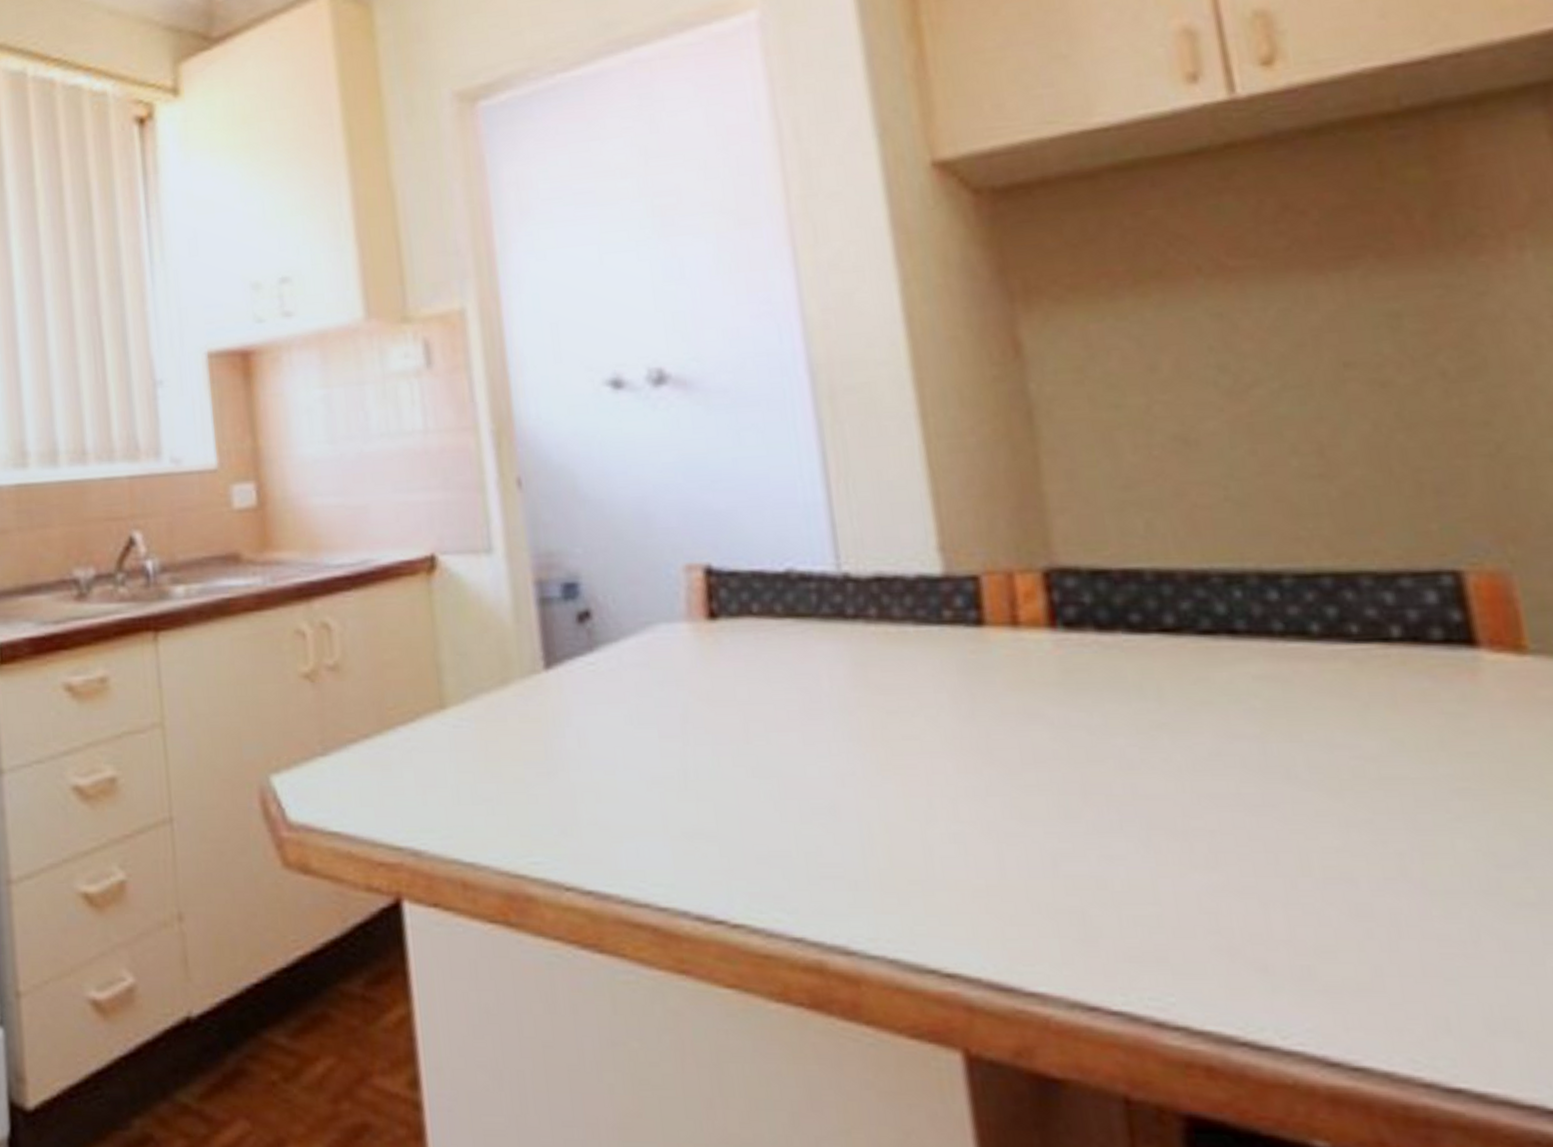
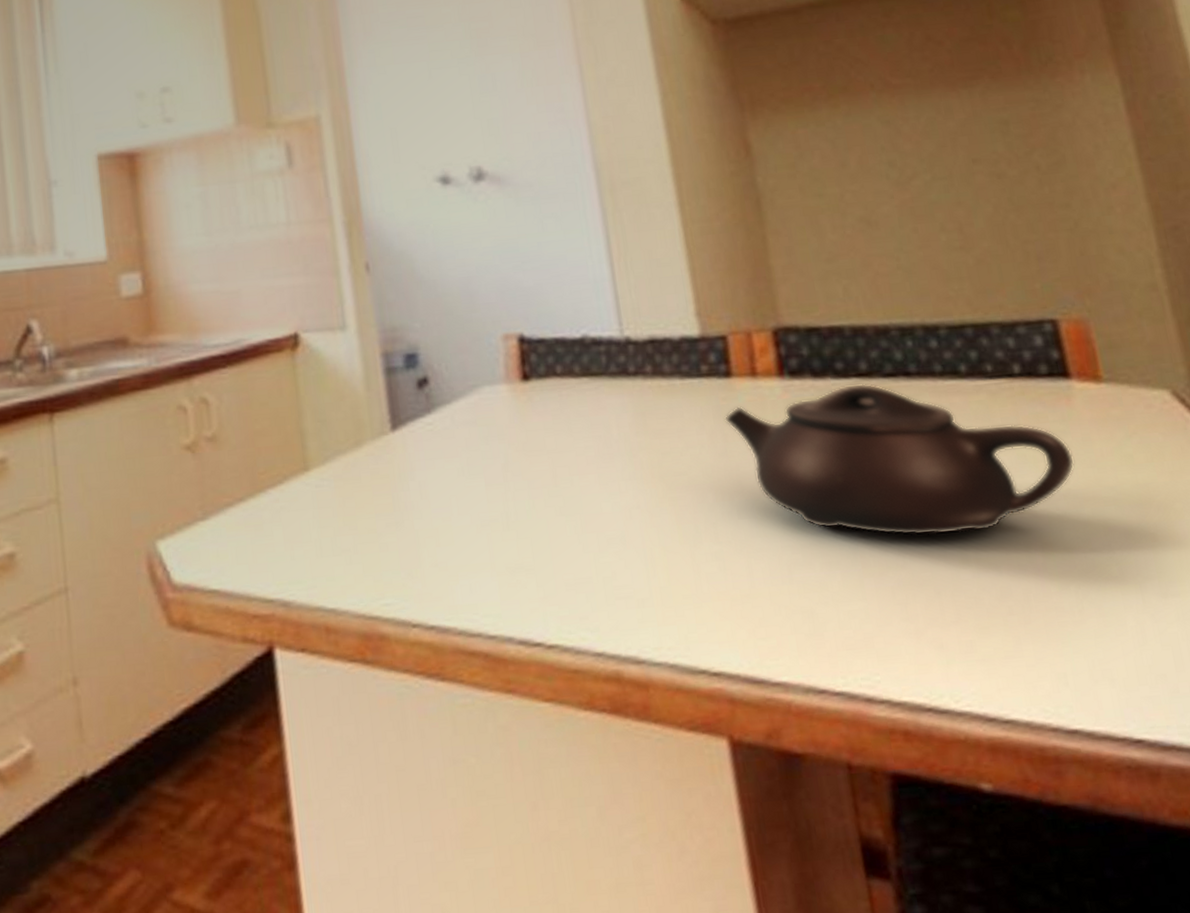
teapot: none [973,640,1477,833] -> present [725,383,1075,536]

